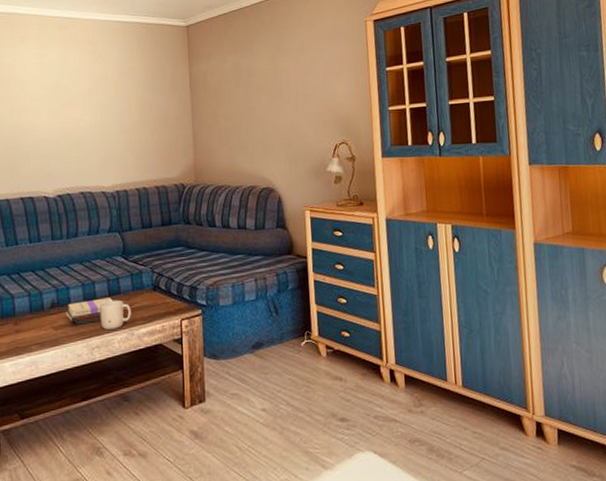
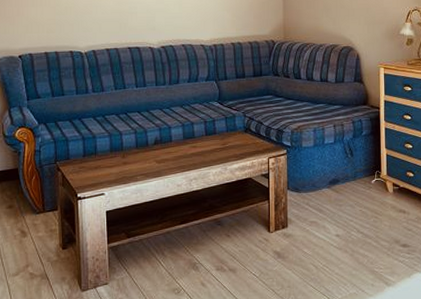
books: present [65,297,113,325] -> none [167,137,209,159]
mug: present [99,299,131,330] -> none [197,139,225,164]

